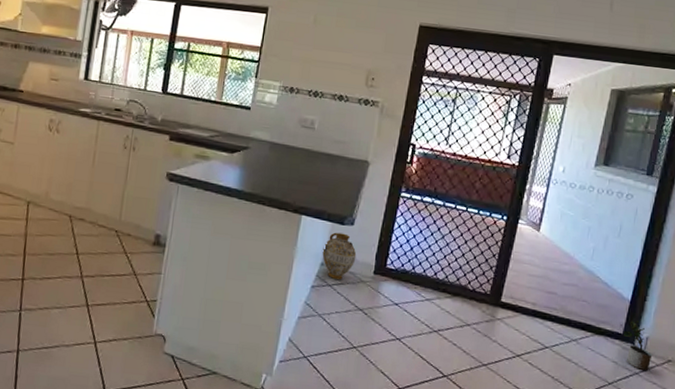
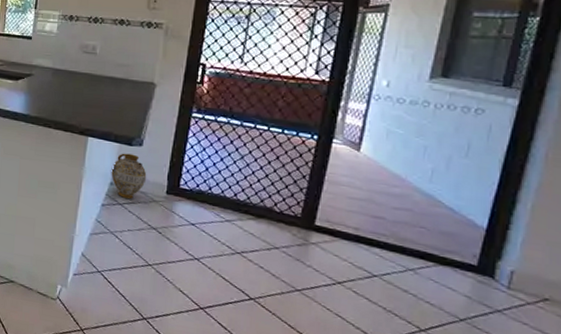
potted plant: present [623,320,653,371] -> none [477,251,521,309]

